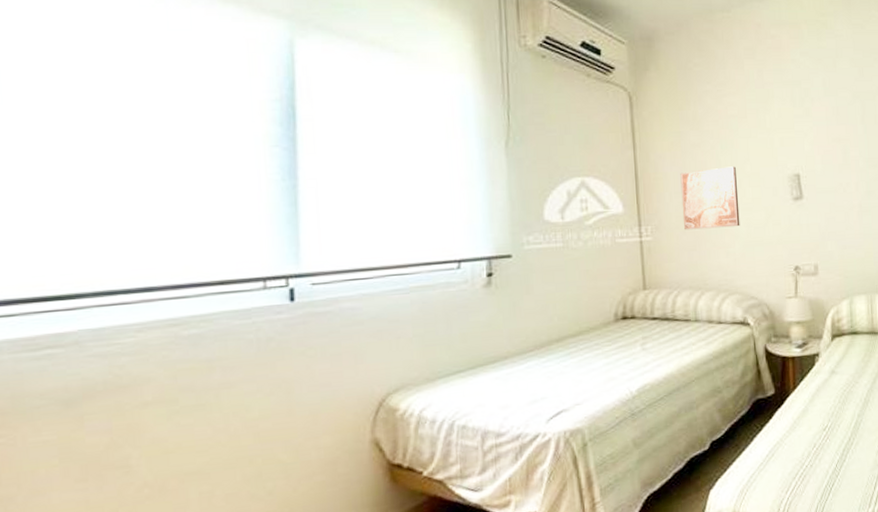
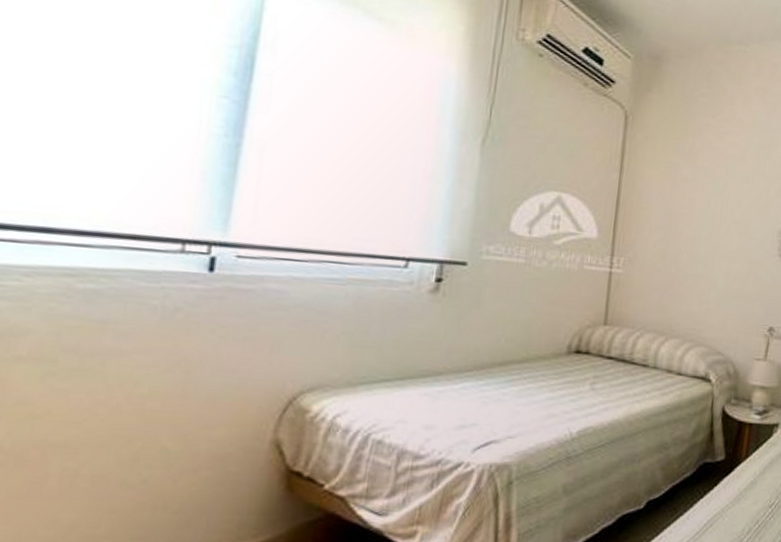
wall art: present [680,166,740,230] -> none [659,206,725,275]

